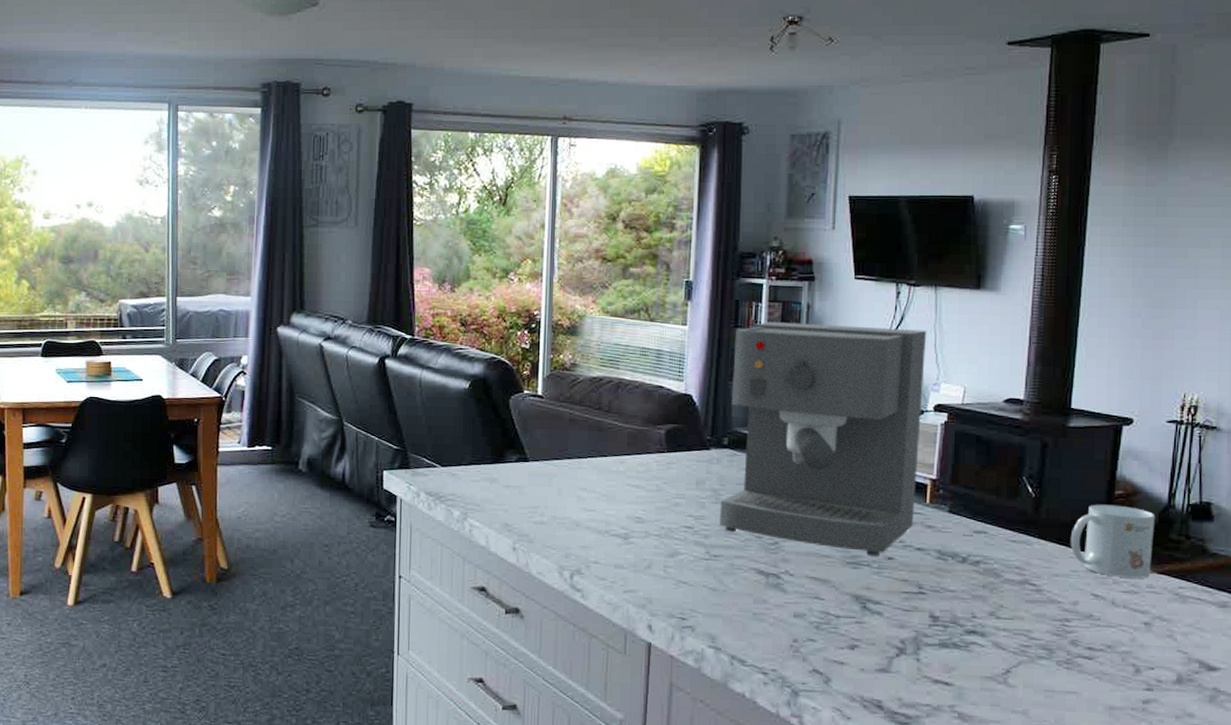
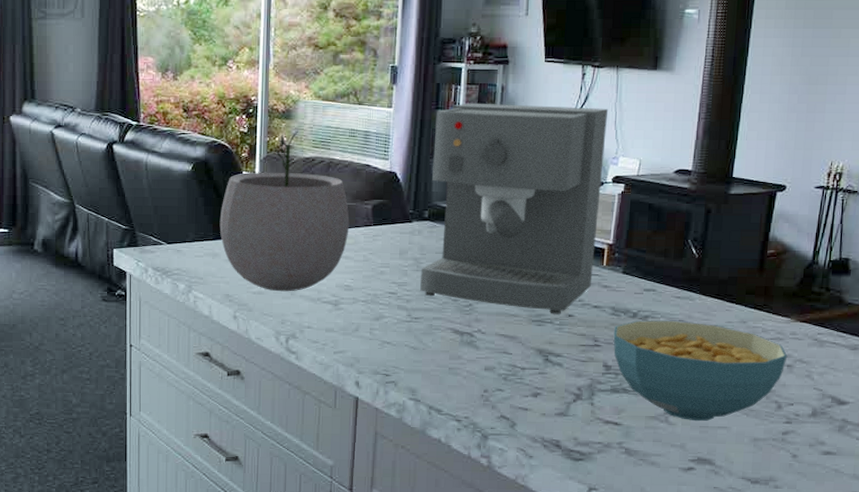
plant pot: none [498,347,641,523] -> present [219,130,350,292]
cereal bowl: none [940,566,1145,685] -> present [613,320,788,422]
mug: present [1070,504,1156,579] -> none [727,262,801,327]

